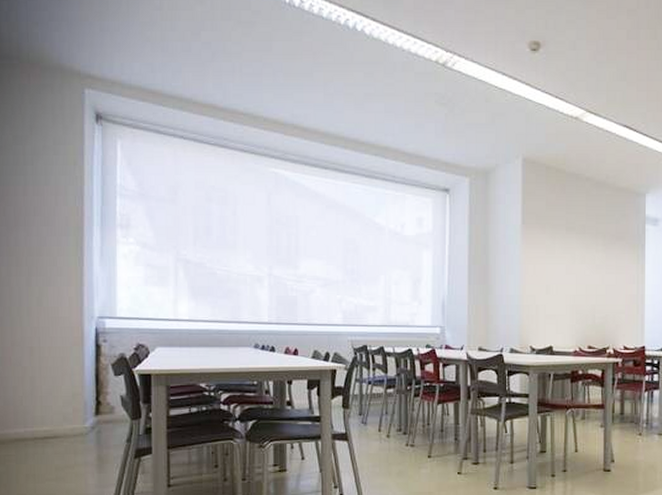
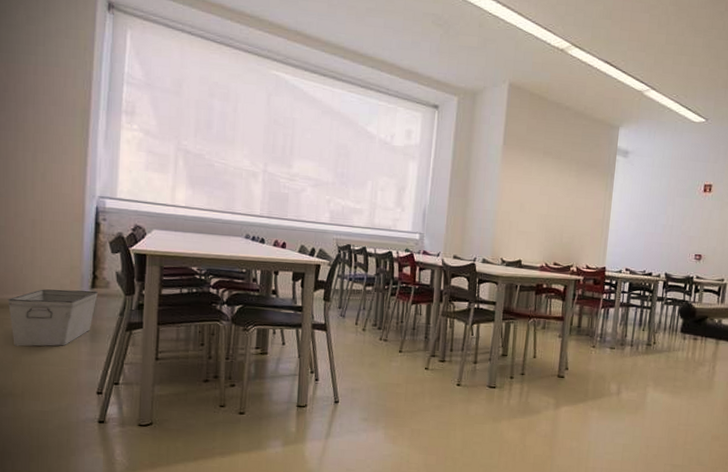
storage bin: none [8,418,103,484] -> present [7,289,98,347]

